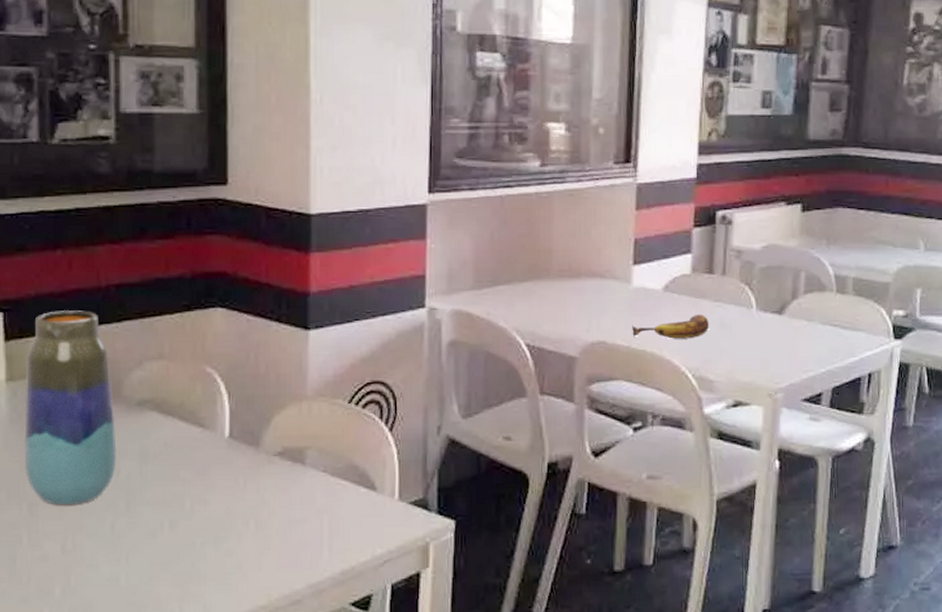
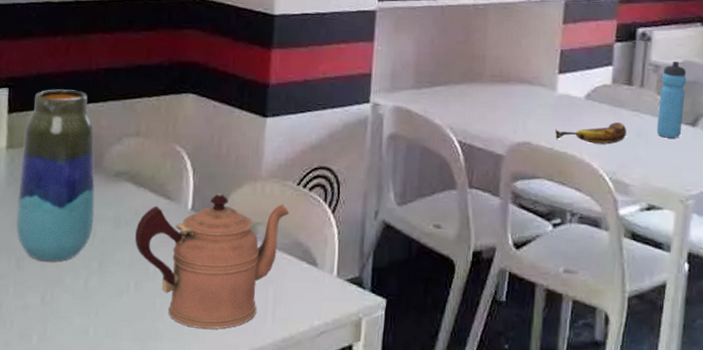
coffeepot: none [165,416,342,567] -> present [134,192,290,329]
water bottle: none [741,244,772,328] -> present [656,60,687,138]

